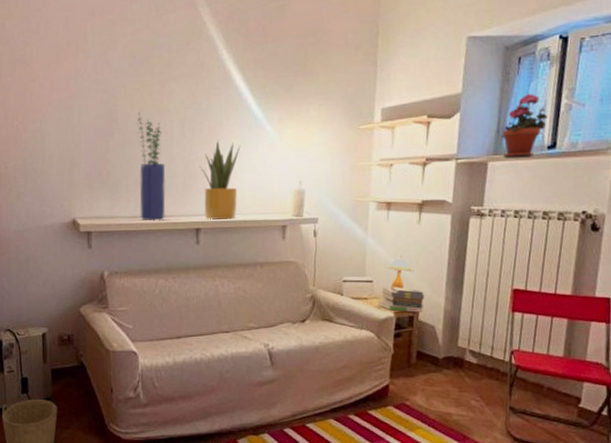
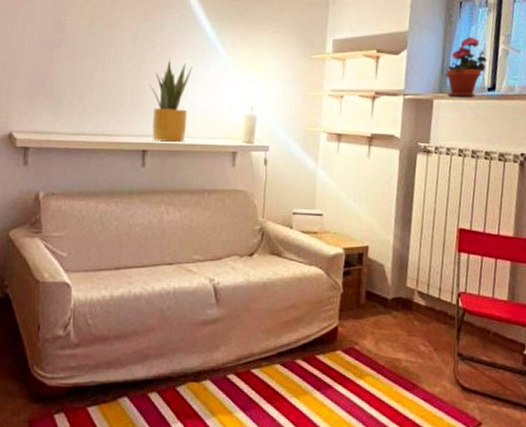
vase: present [137,112,166,221] -> none [83,24,114,140]
books: present [377,287,425,313] -> none [327,221,374,250]
table lamp: present [386,255,415,289] -> none [336,189,364,224]

